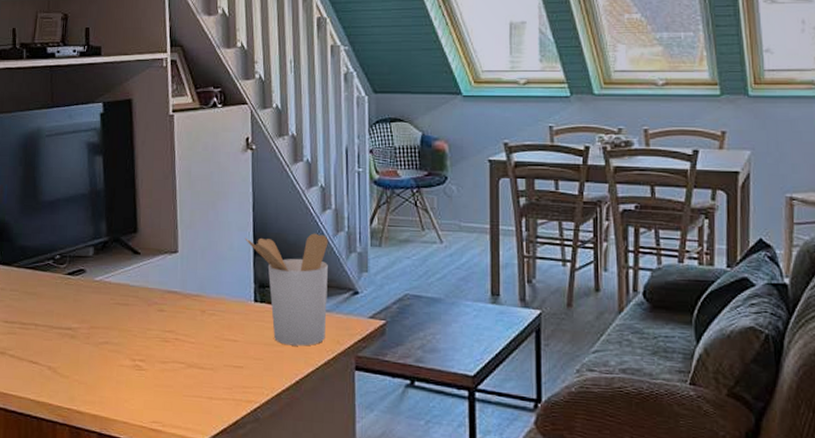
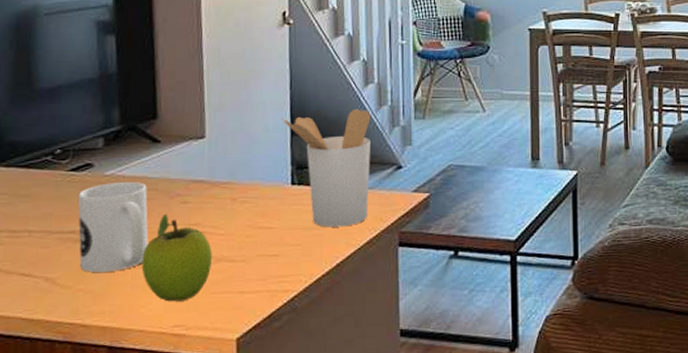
mug: none [73,287,131,367] -> present [78,181,149,272]
fruit: none [125,319,184,400] -> present [141,213,212,302]

